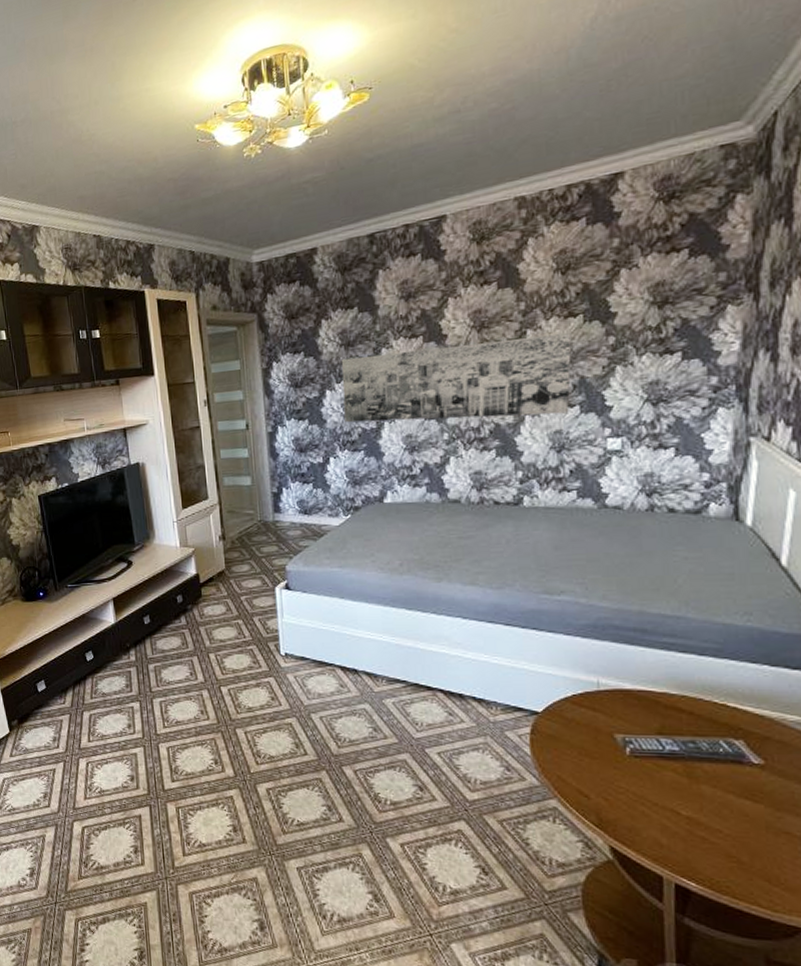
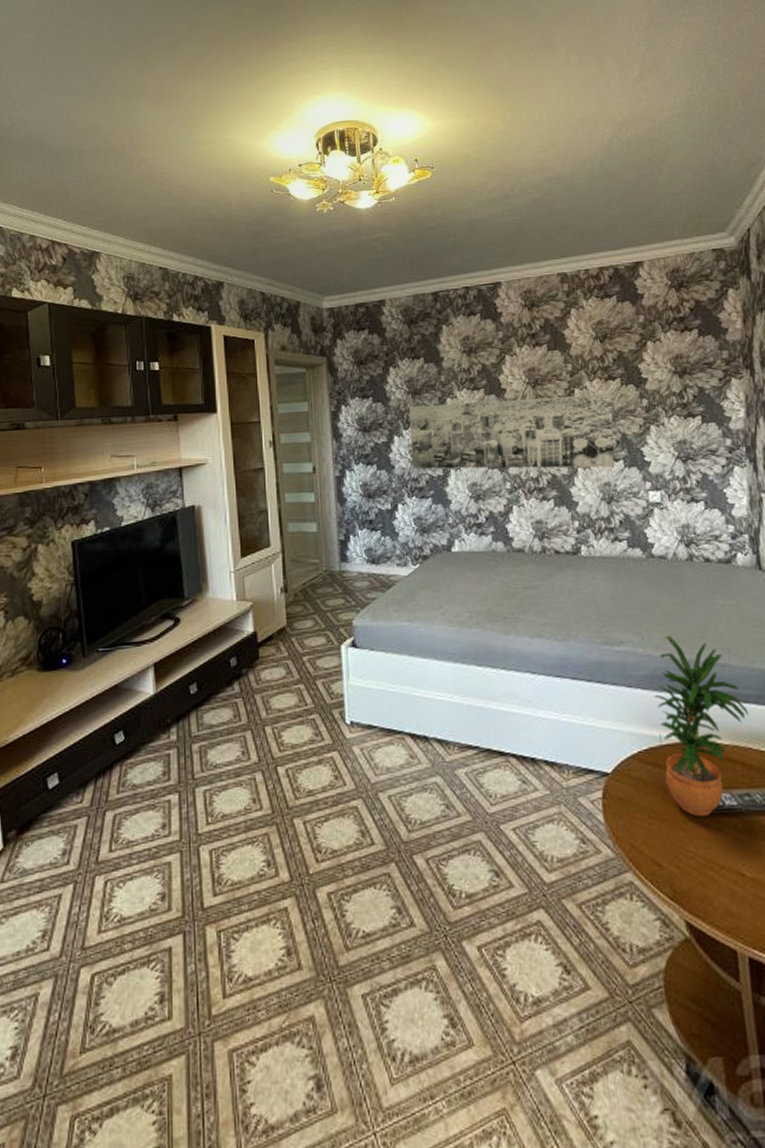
potted plant: none [595,586,704,758] -> present [654,635,749,817]

